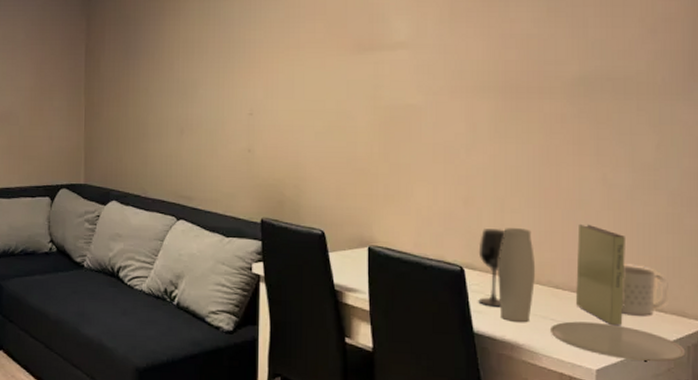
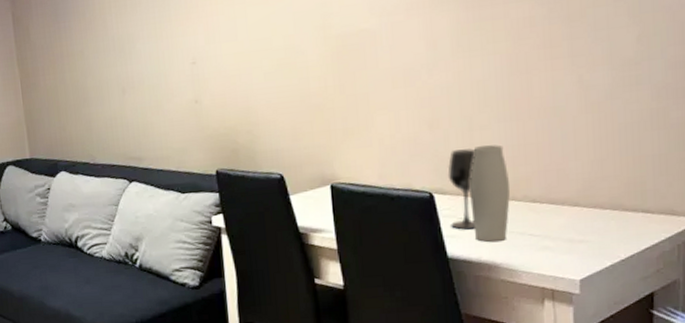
plate: present [549,321,686,362] -> none [528,231,676,266]
book: present [576,223,625,326] -> none [553,132,607,233]
mug: present [621,266,668,316] -> none [604,169,655,221]

